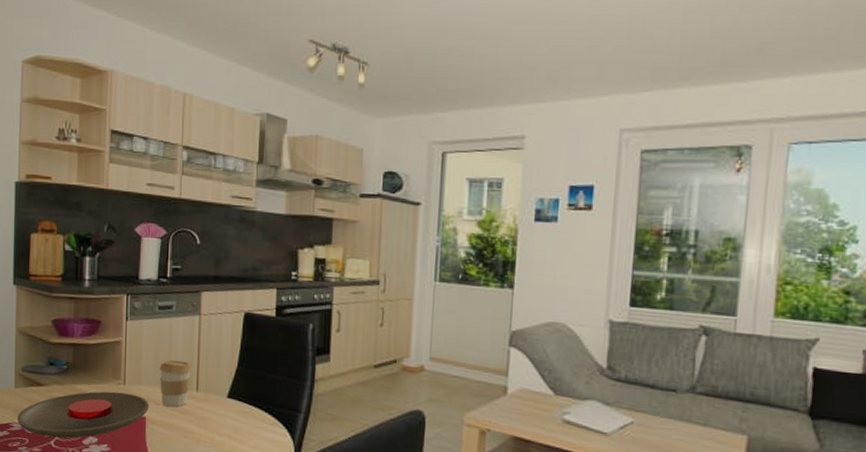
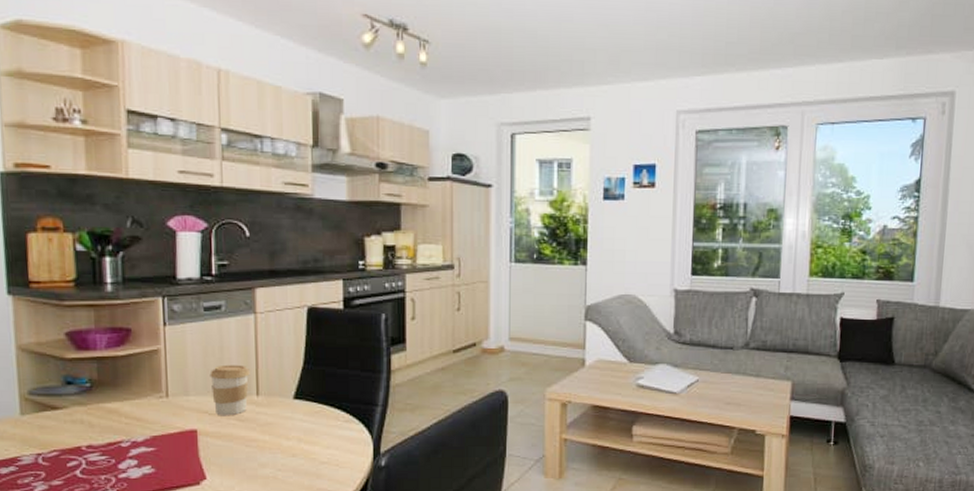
plate: present [16,391,149,439] -> none [26,406,200,466]

